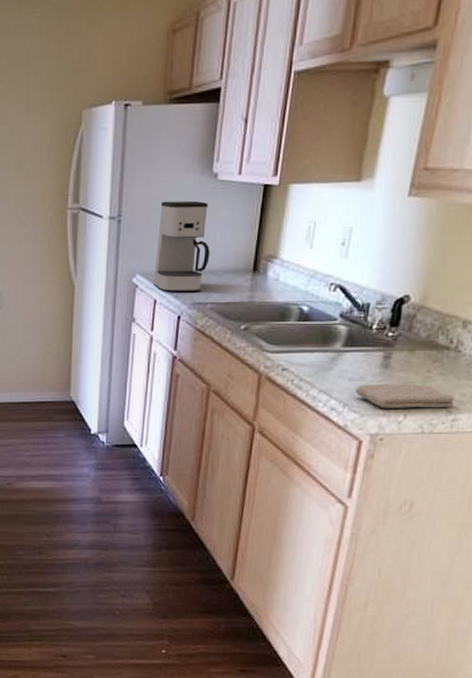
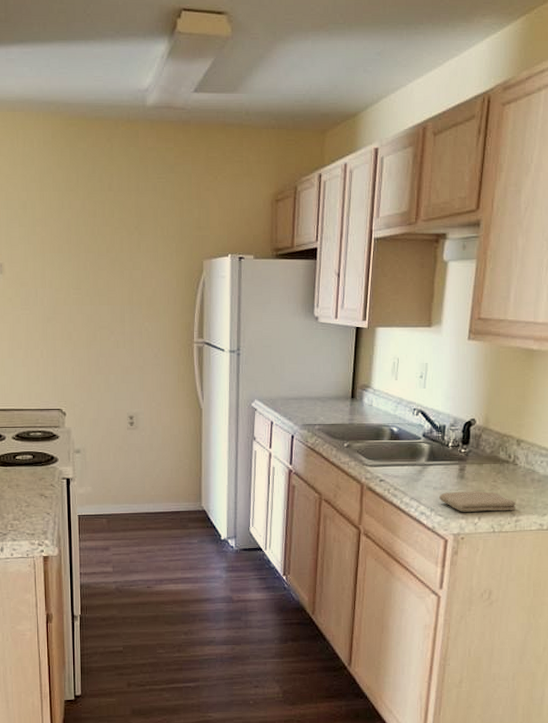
coffee maker: present [154,200,210,292] -> none [270,338,315,415]

